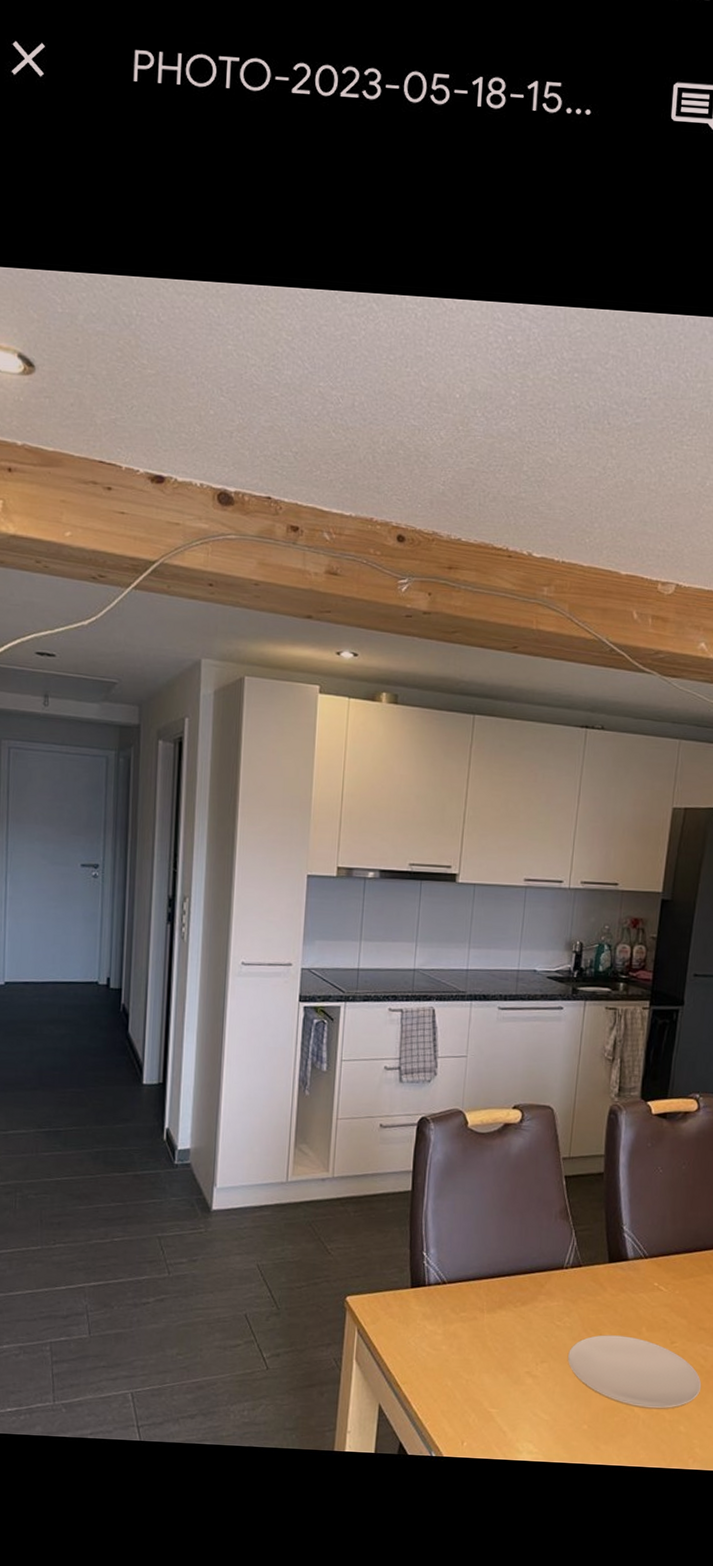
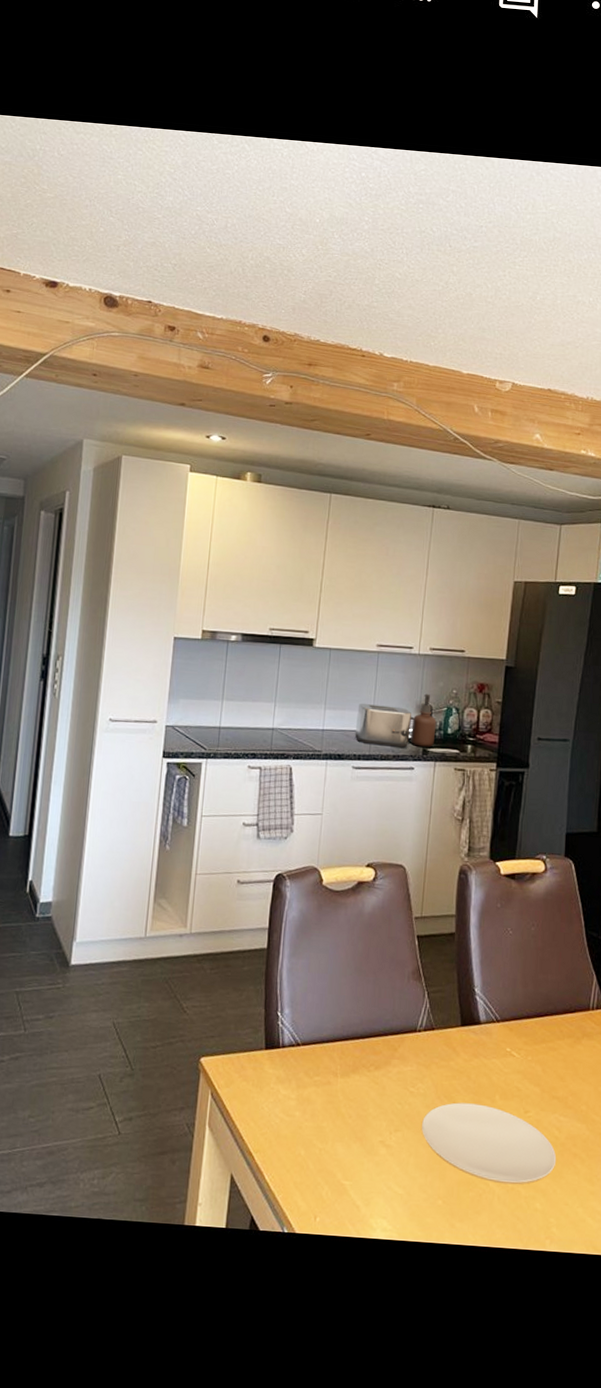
toaster: none [500,941,564,988] -> present [355,703,415,749]
soap dispenser: none [560,930,587,987] -> present [411,693,437,748]

